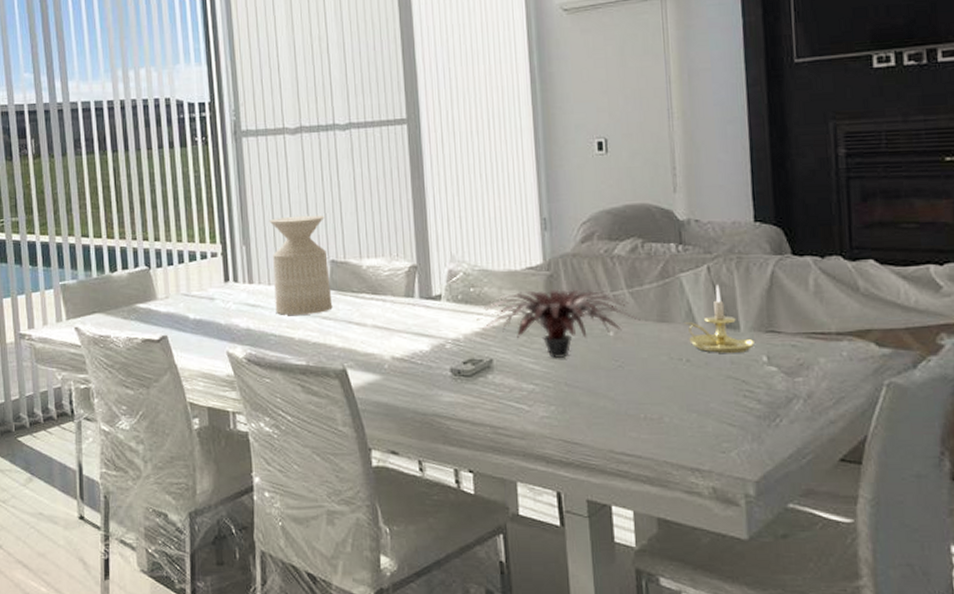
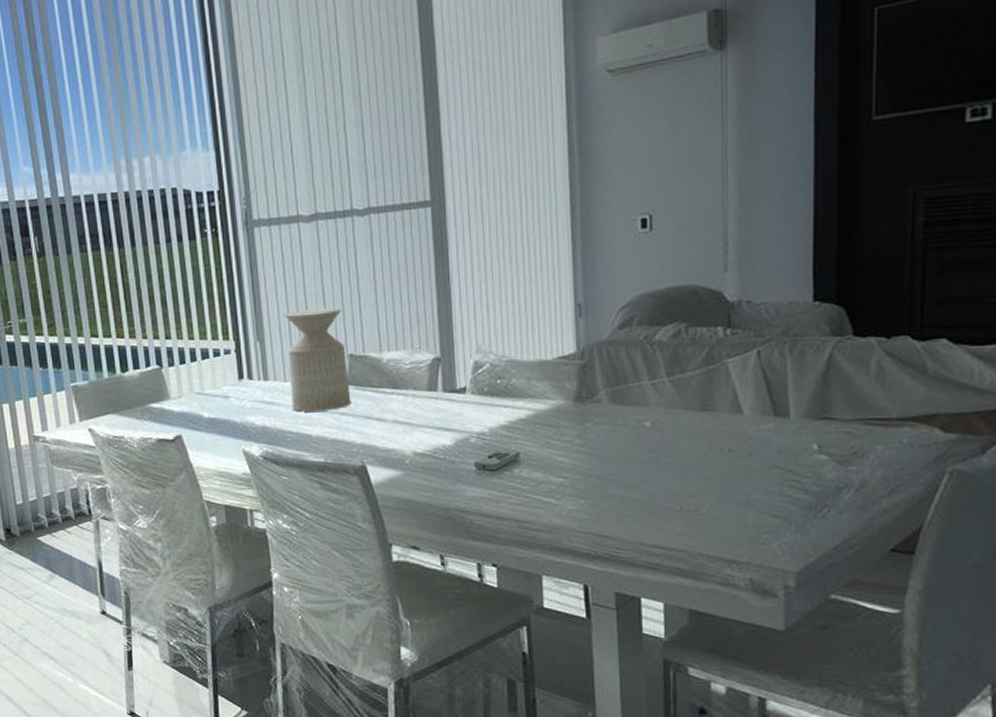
plant: present [476,288,640,359] -> none [503,378,680,452]
candle holder: present [684,284,756,353] -> none [728,370,806,442]

